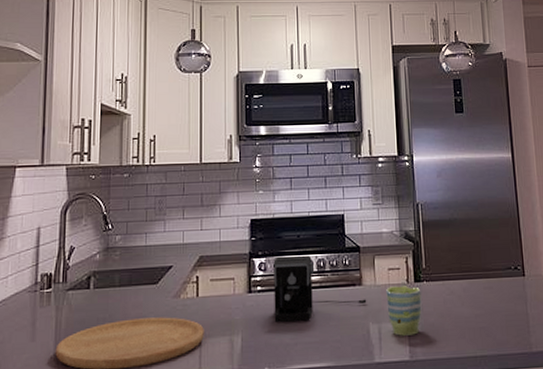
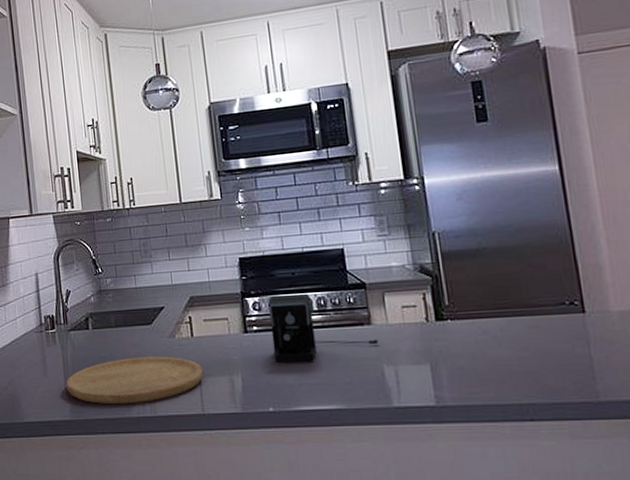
mug: present [386,286,422,336] -> none [401,325,448,379]

